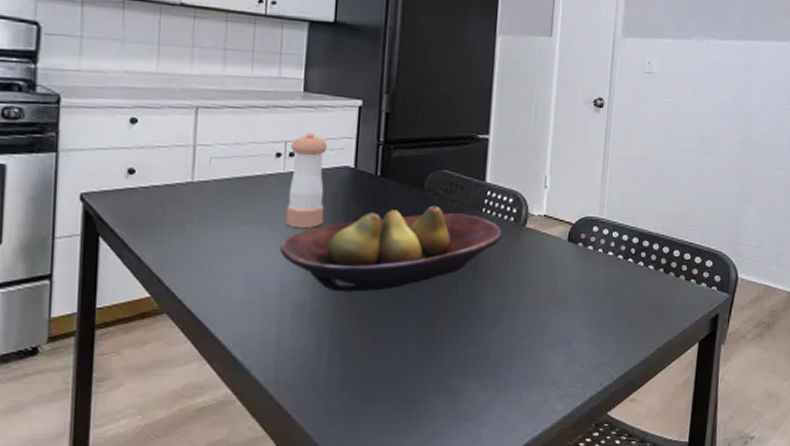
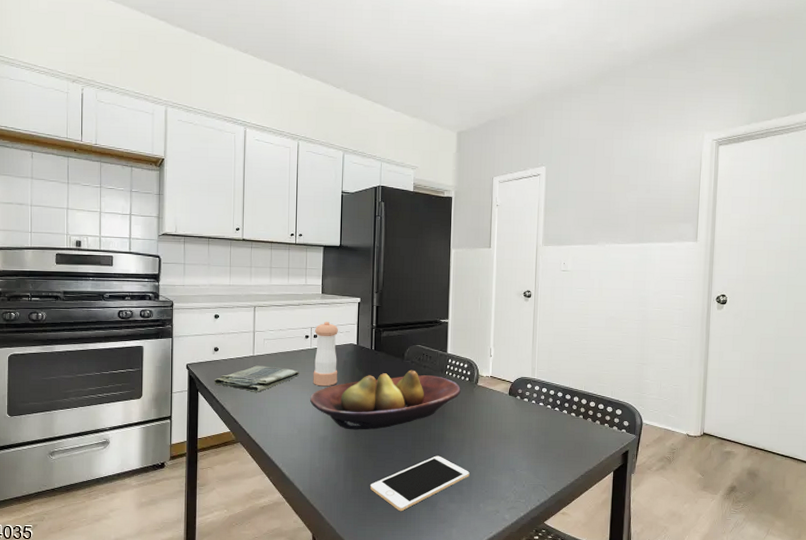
dish towel: none [126,196,266,237] -> present [214,365,300,392]
cell phone: none [367,326,510,407] -> present [370,455,470,512]

